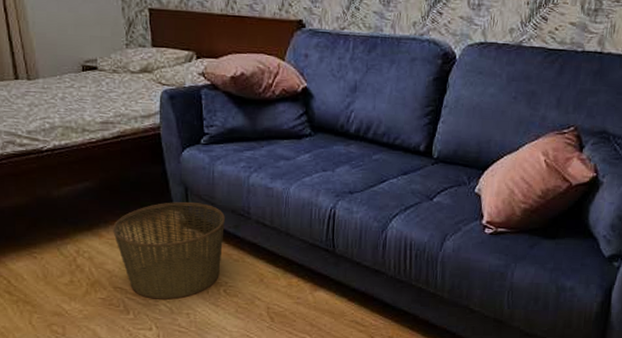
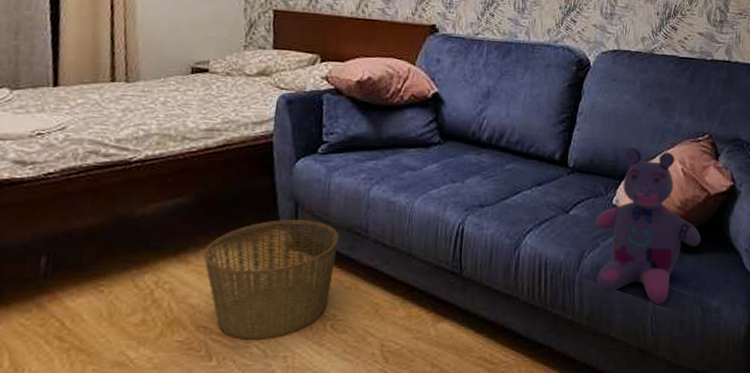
toy: none [457,139,560,282] -> present [595,147,702,304]

